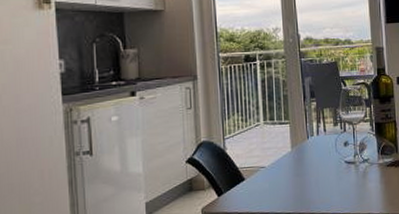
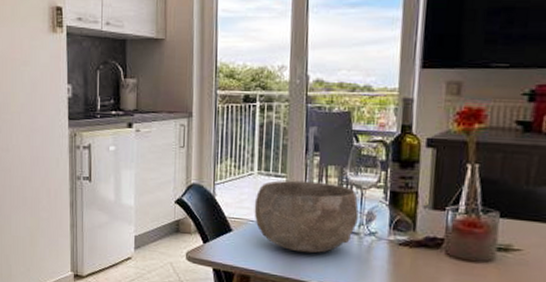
bowl: none [263,123,353,188] -> present [254,180,359,254]

